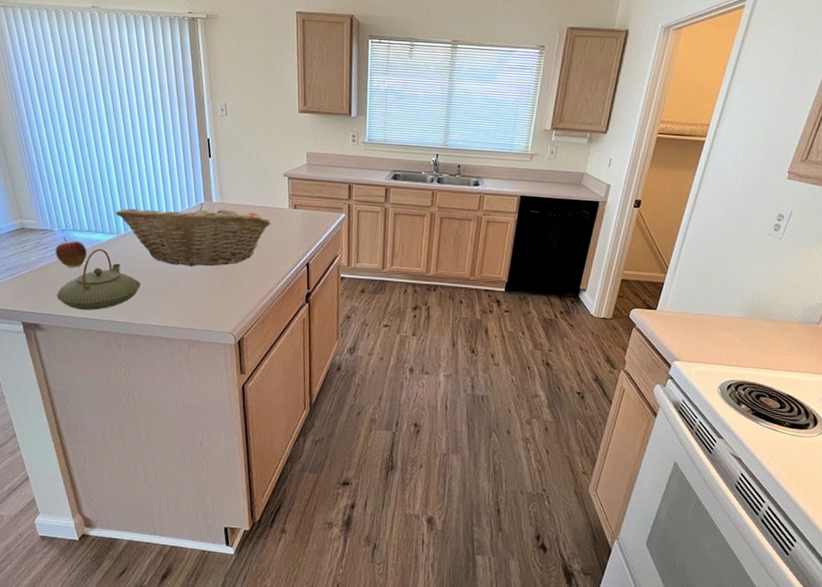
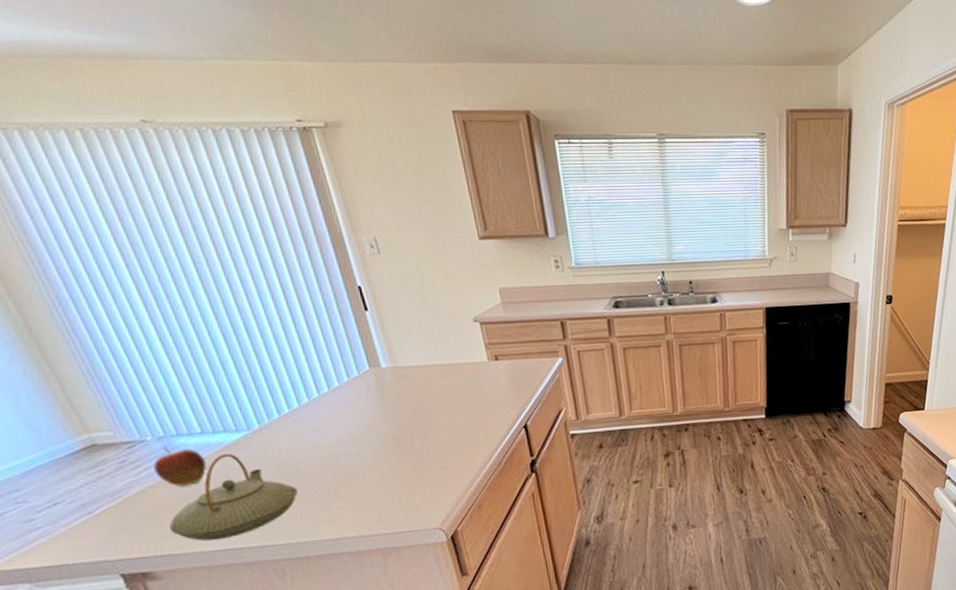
fruit basket: present [115,203,272,267] -> none [238,371,468,457]

